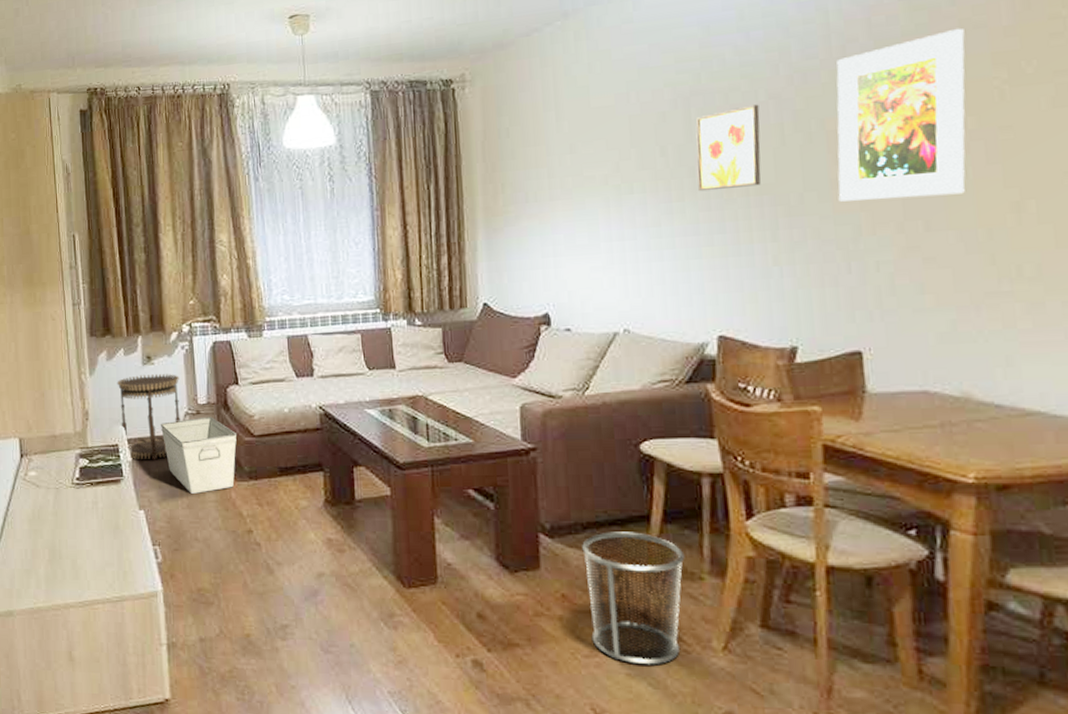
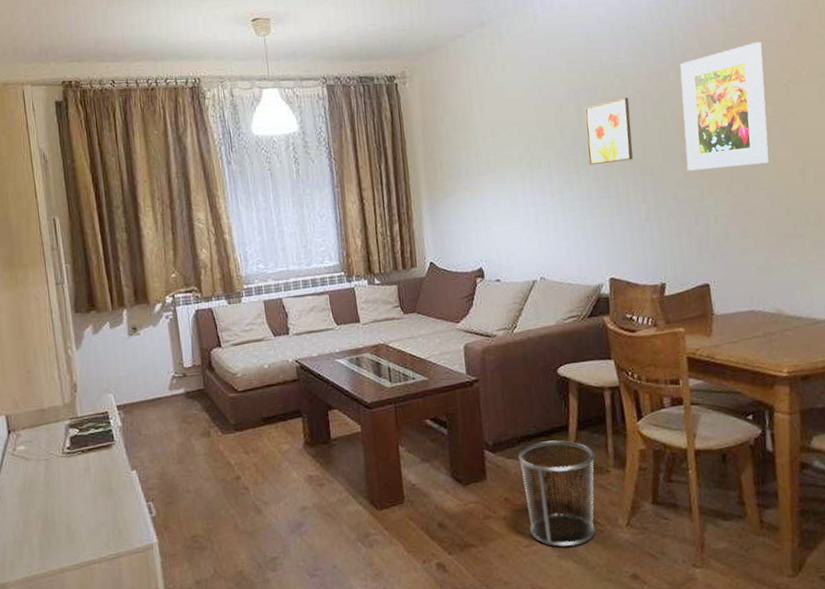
side table: present [117,374,181,460] -> none [104,342,169,424]
storage bin: present [160,416,237,494] -> none [148,378,222,450]

